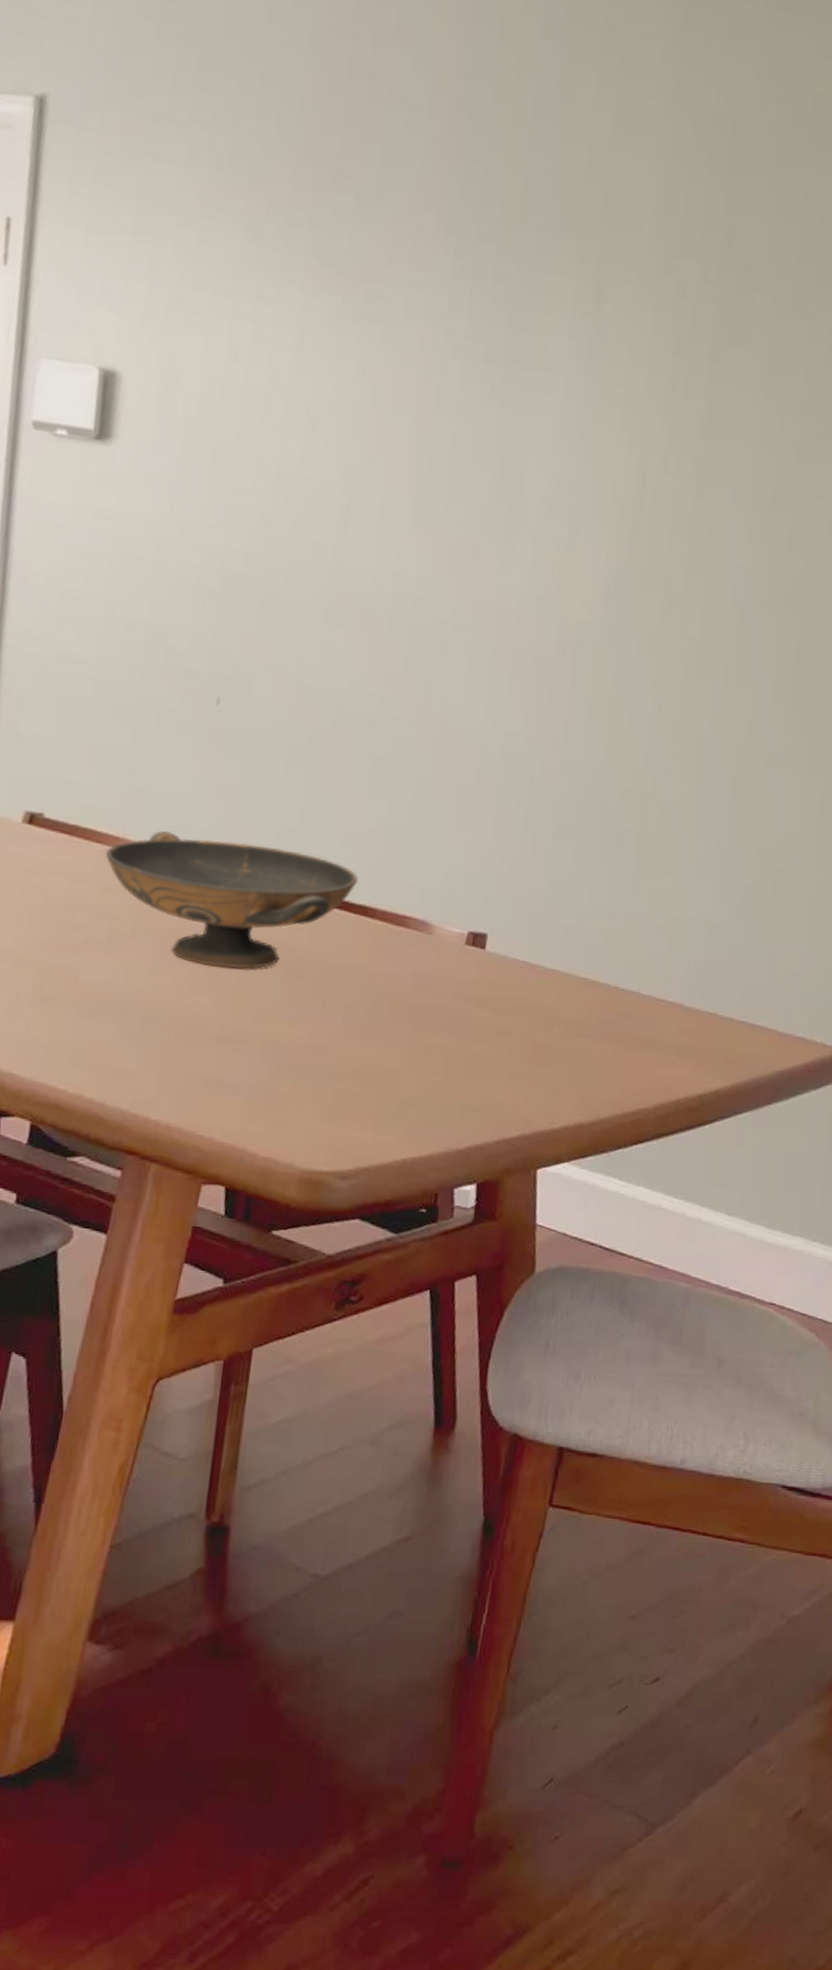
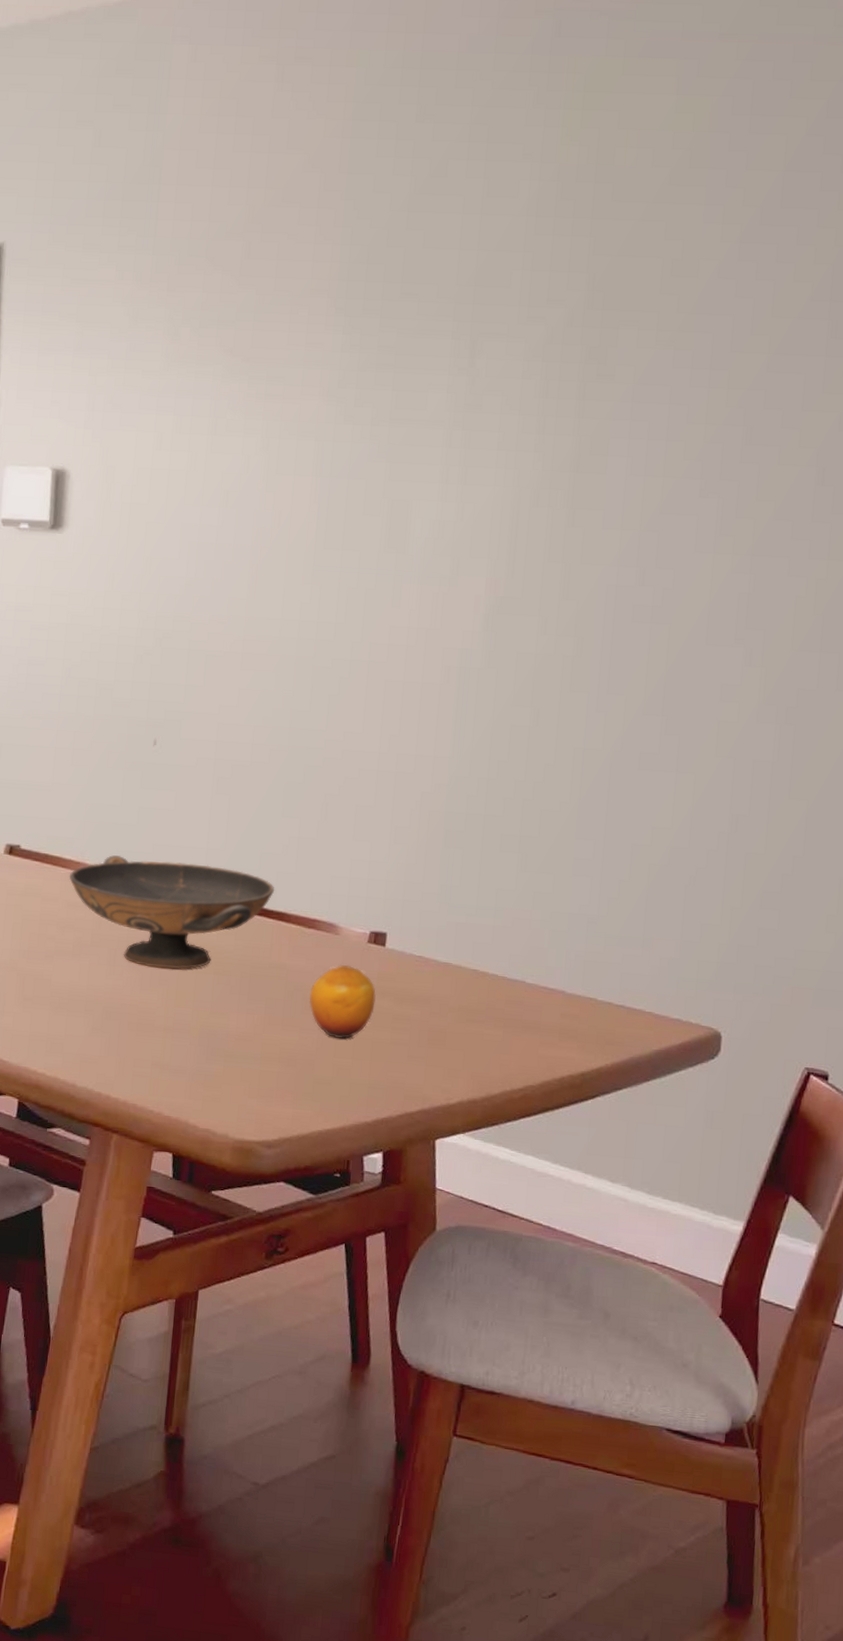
fruit: none [395,969,473,1054] -> present [309,965,376,1039]

